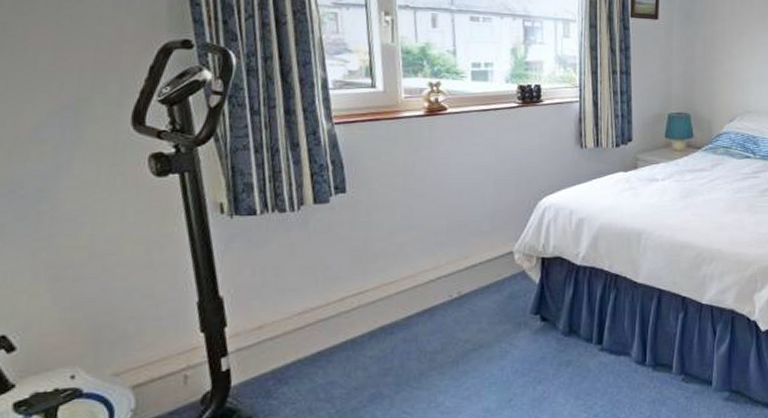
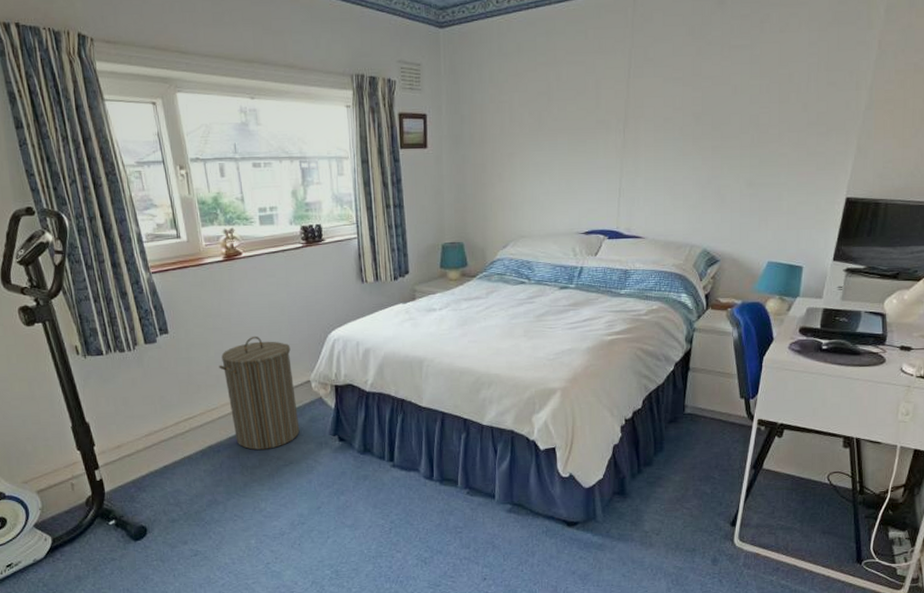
laundry hamper: none [404,199,496,331] -> present [219,336,300,450]

